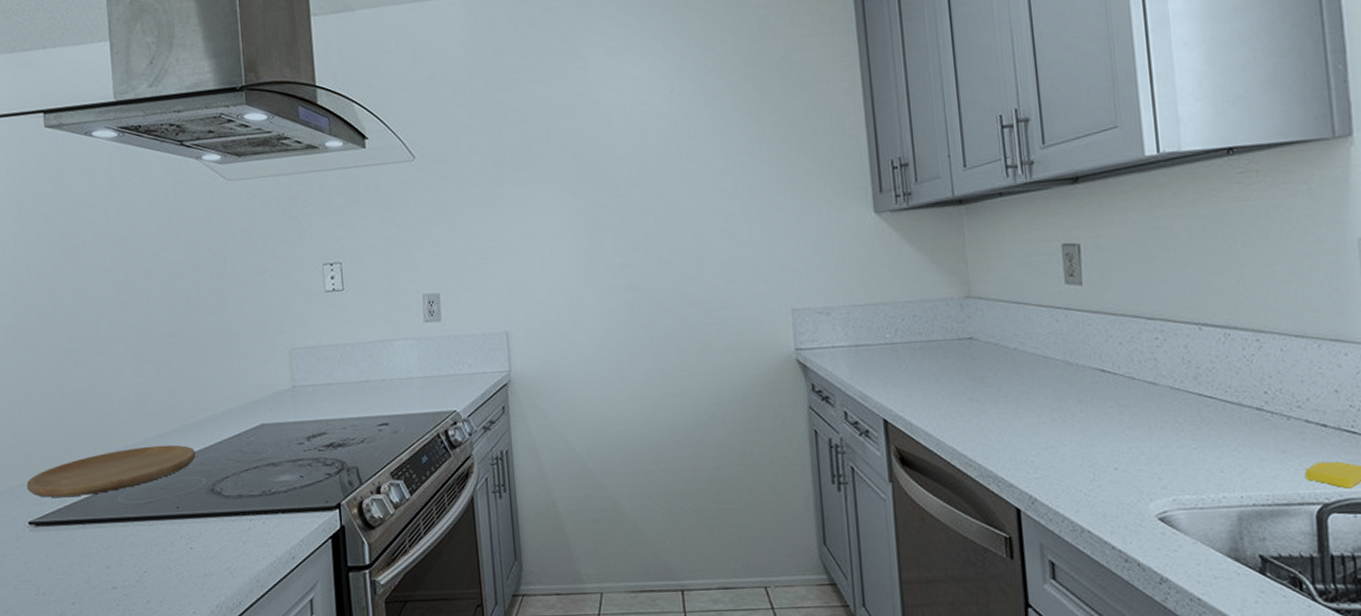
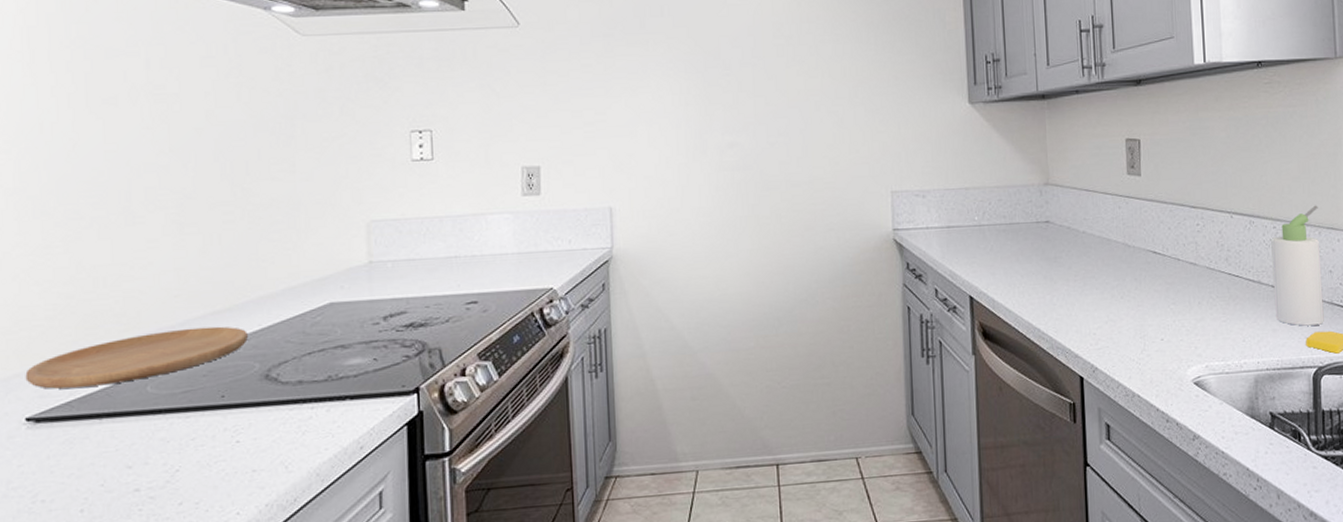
bottle: none [1253,313,1330,455] -> present [1271,205,1324,326]

